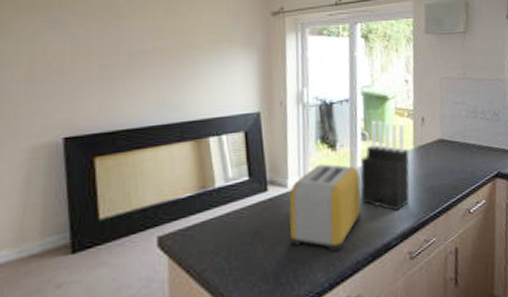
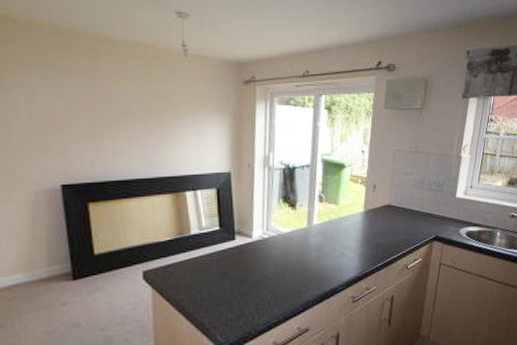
toaster: present [289,163,362,253] -> none [252,220,315,293]
knife block: present [360,120,410,212] -> none [314,185,360,264]

